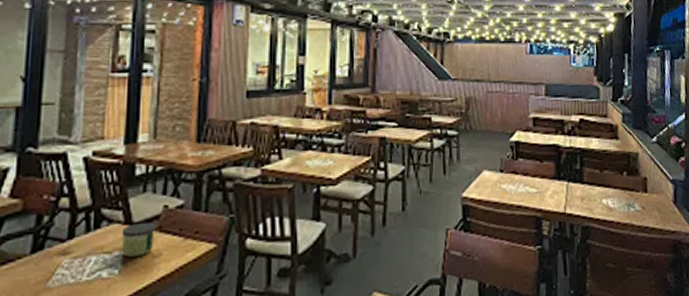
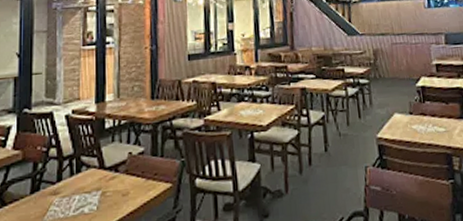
candle: present [121,222,155,257] -> none [97,166,123,196]

